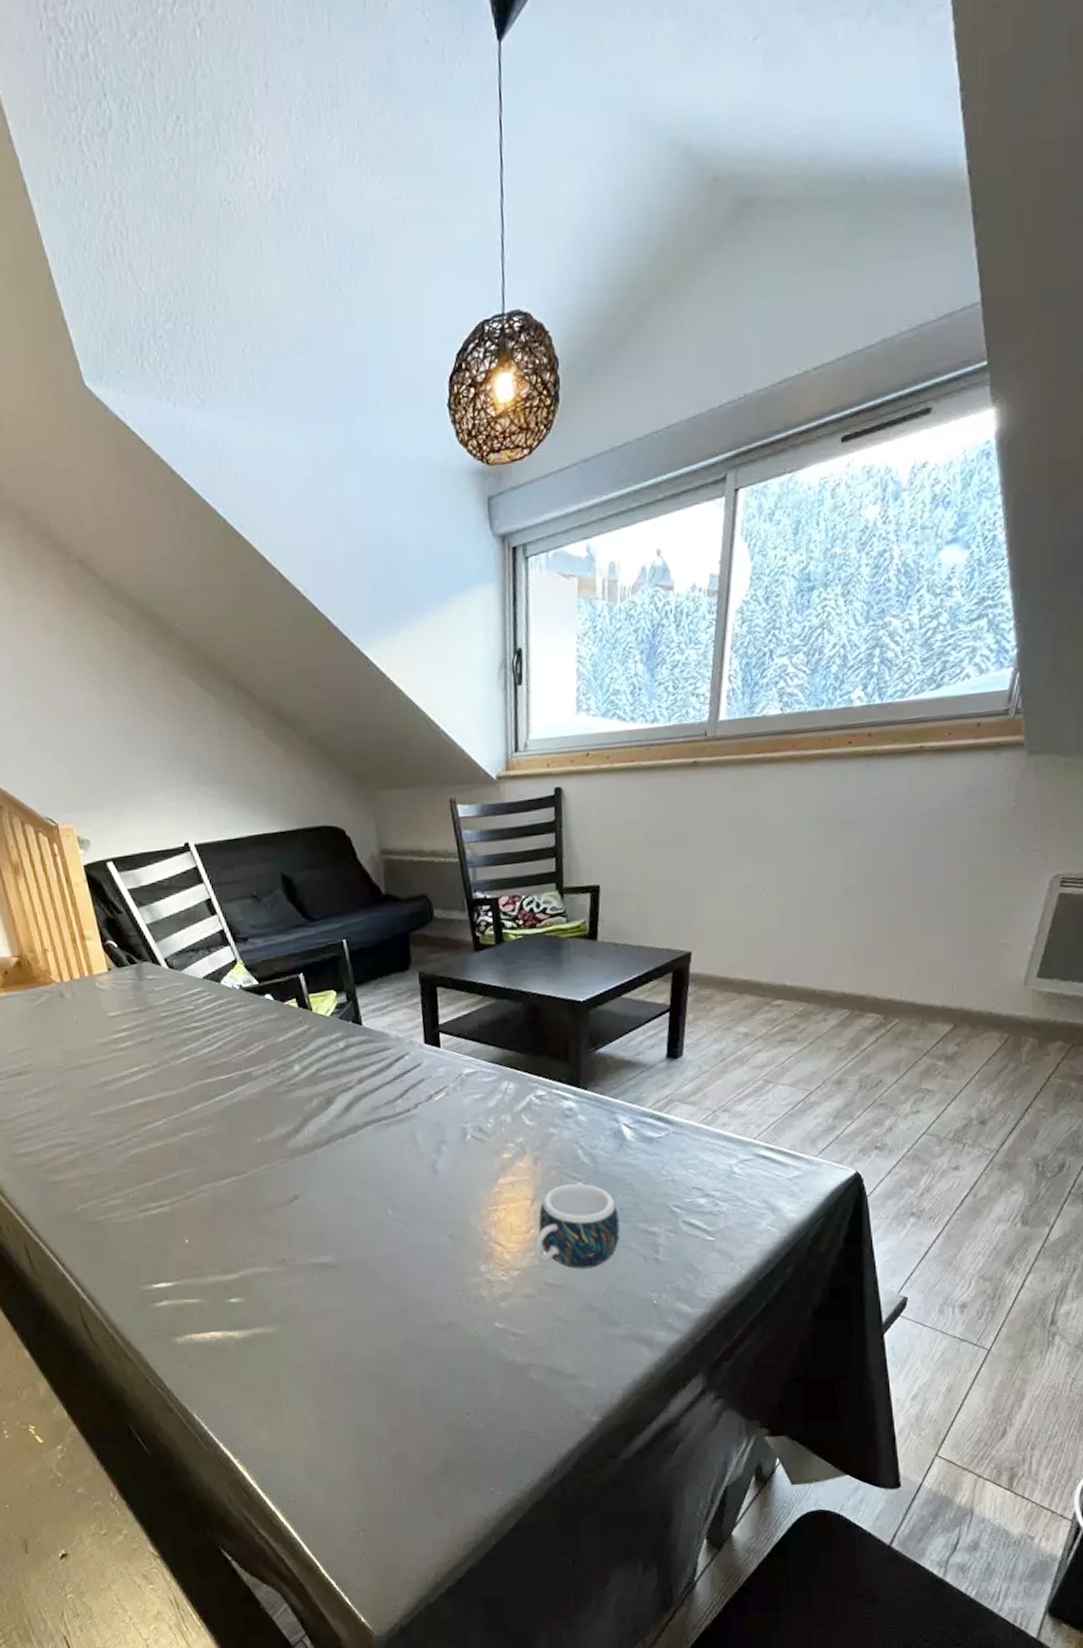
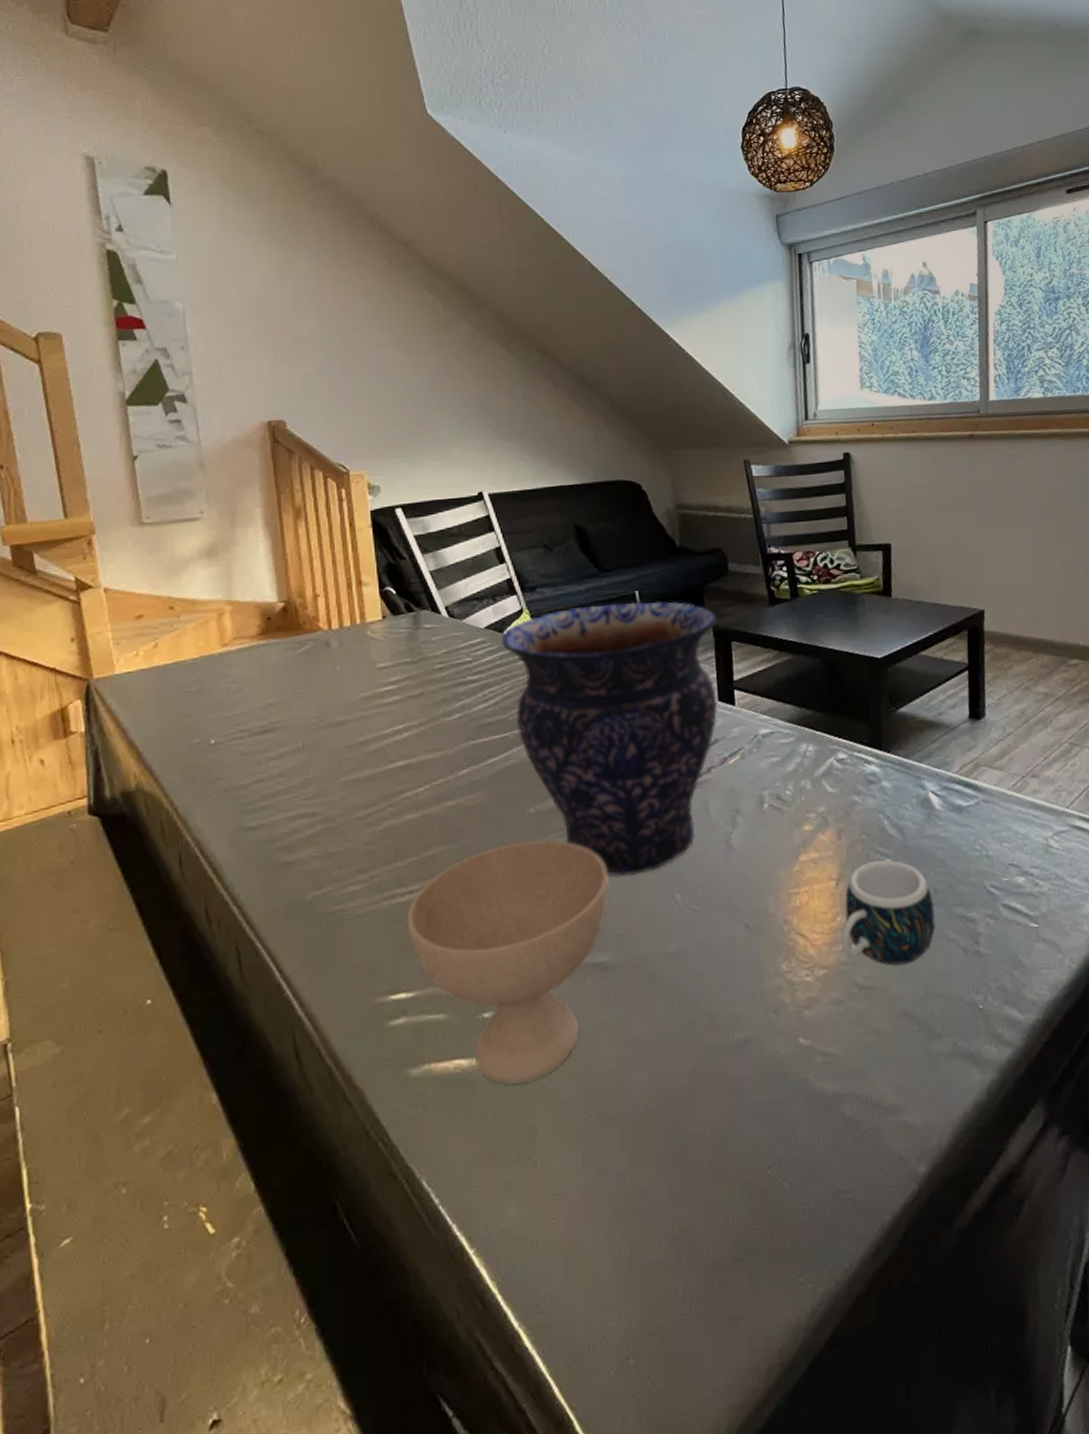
bowl: none [159,1164,330,1351] -> present [406,839,609,1085]
vase: none [218,949,424,1196] -> present [500,601,718,877]

